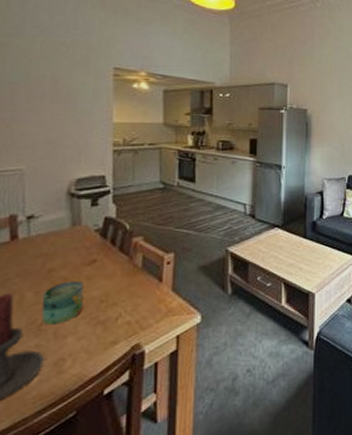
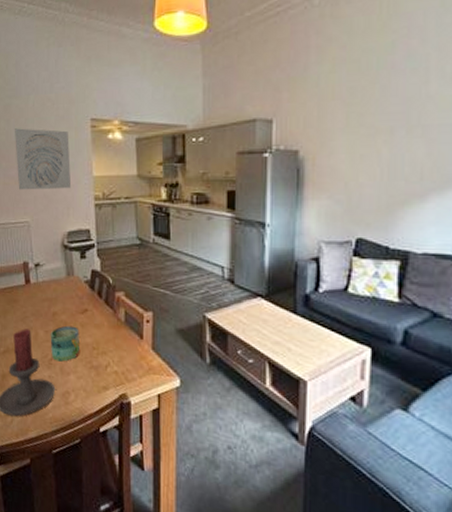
wall art: none [10,68,86,135] -> present [15,128,72,190]

